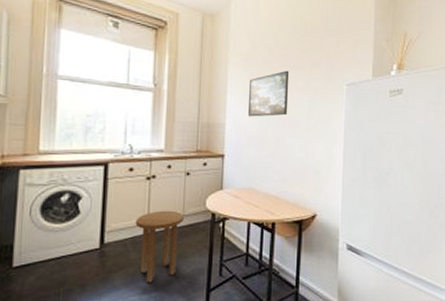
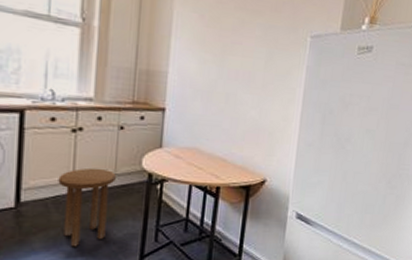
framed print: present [248,70,290,117] -> none [196,14,247,68]

